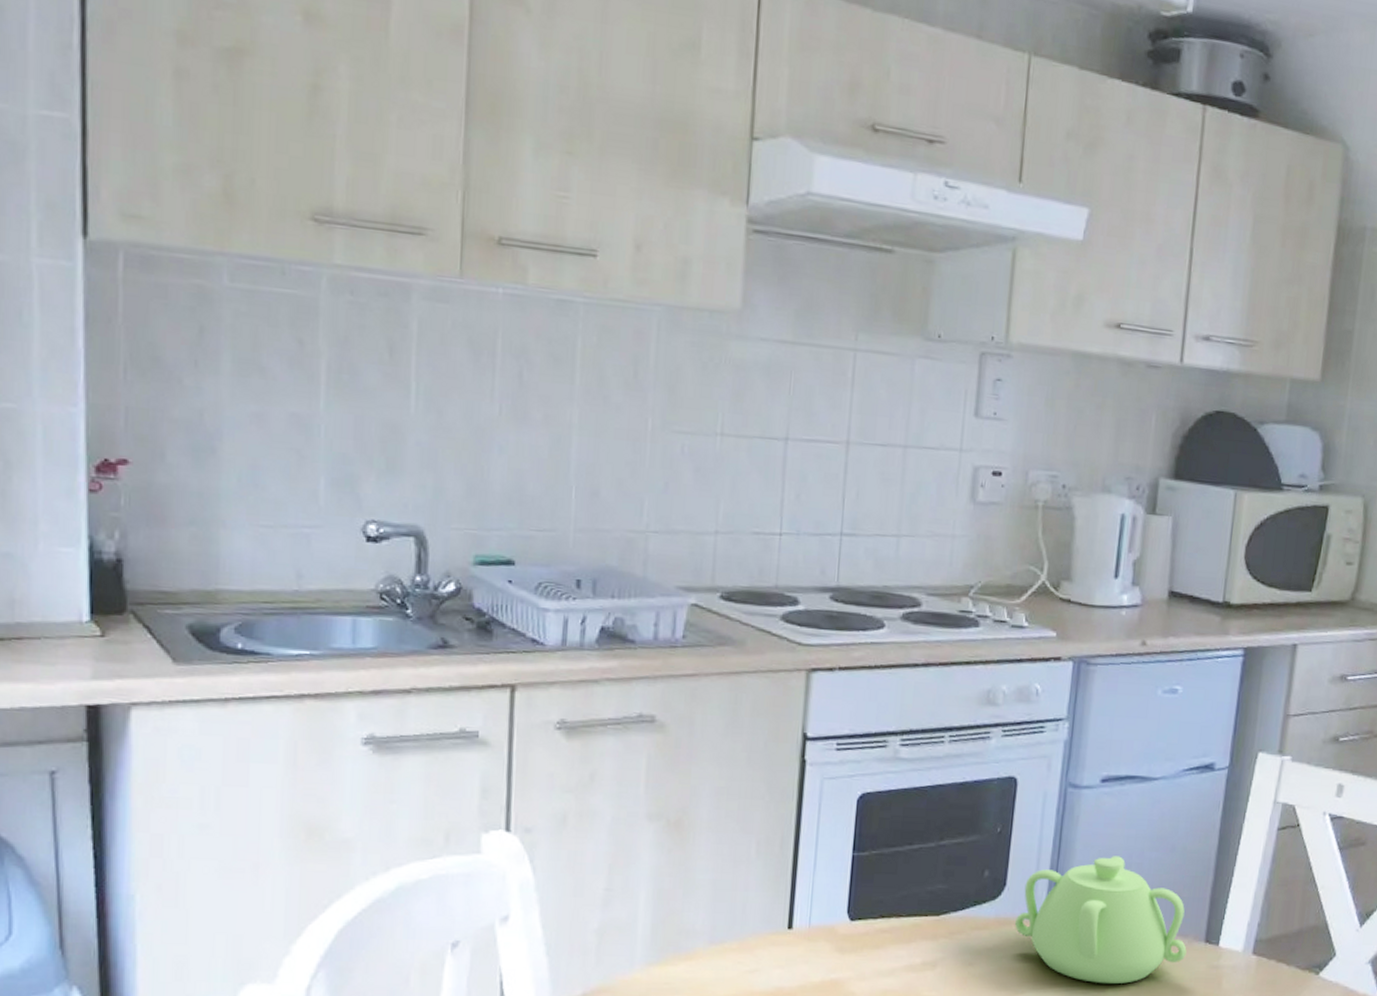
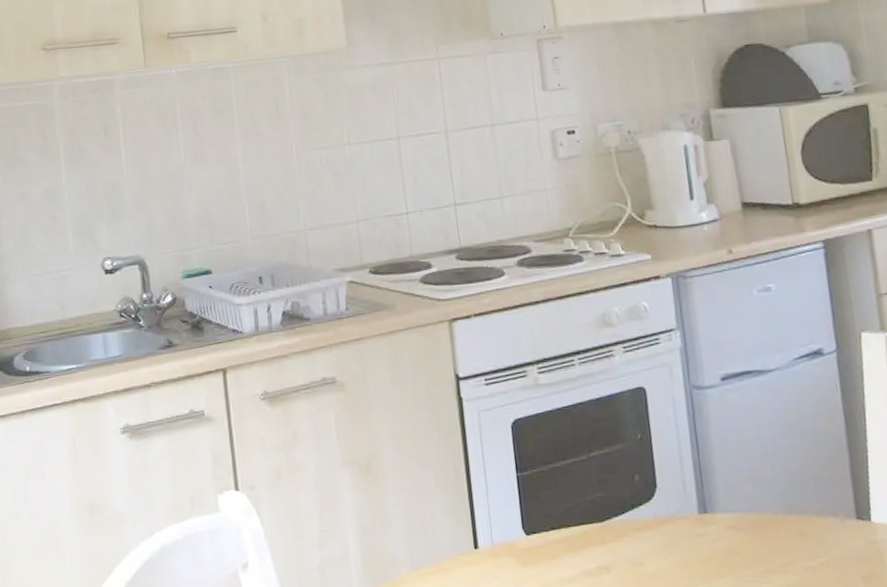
teapot: present [1015,856,1187,985] -> none [672,446,842,570]

